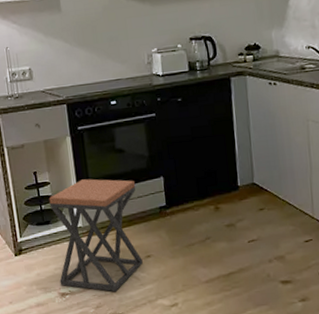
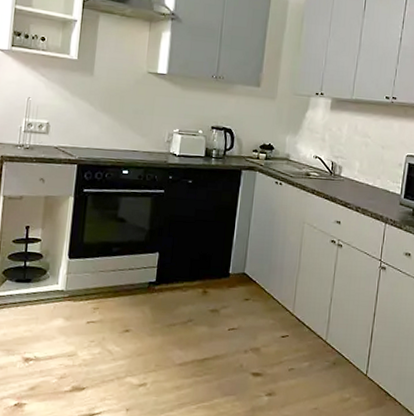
stool: present [49,179,143,291] -> none [26,242,130,363]

